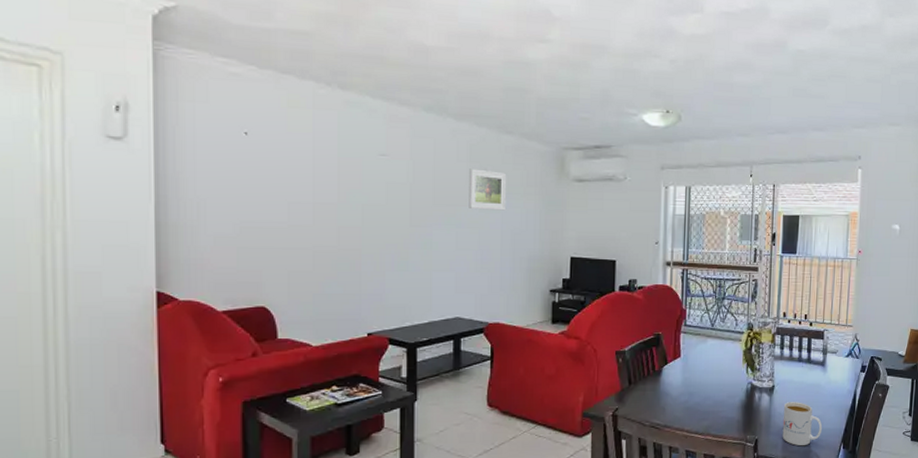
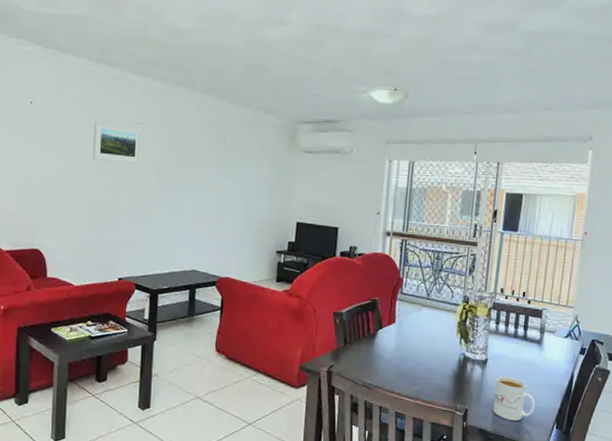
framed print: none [328,152,387,202] -> present [93,120,142,164]
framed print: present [469,168,507,211] -> none [209,138,244,177]

